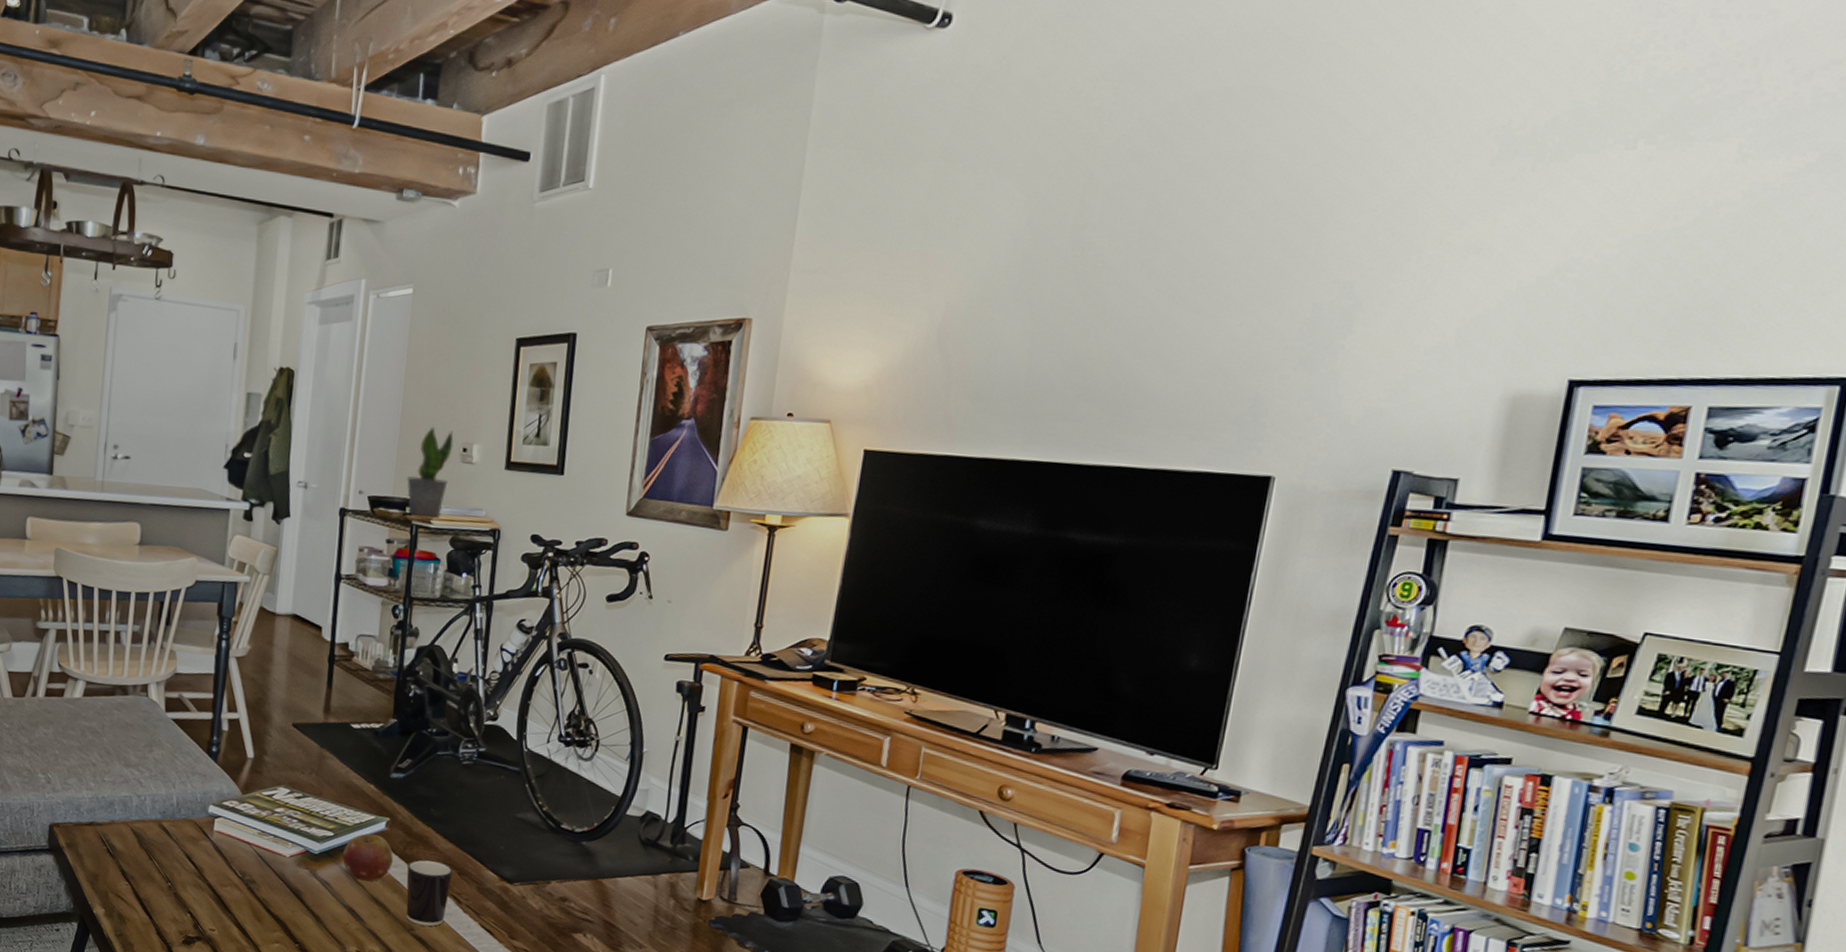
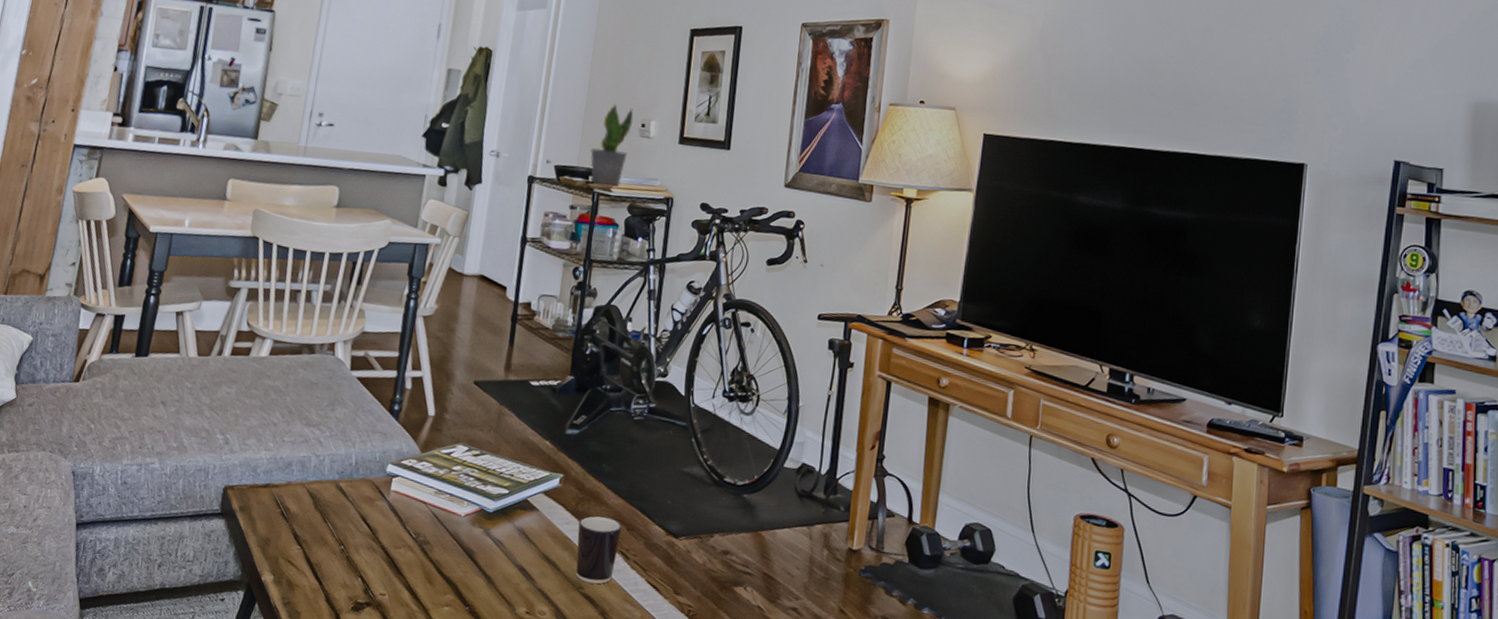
fruit: present [343,833,393,882] -> none [516,490,566,540]

